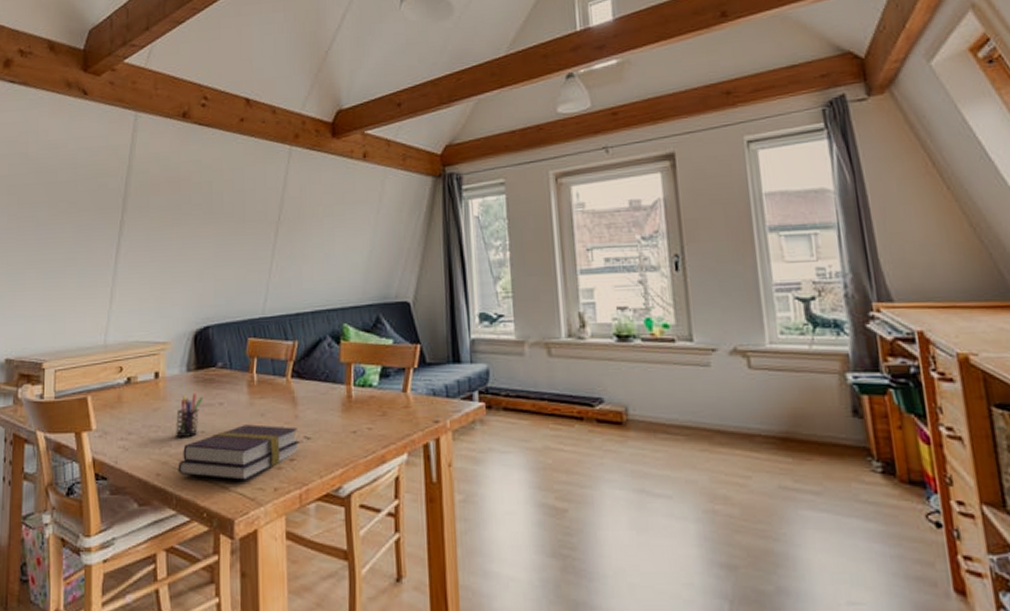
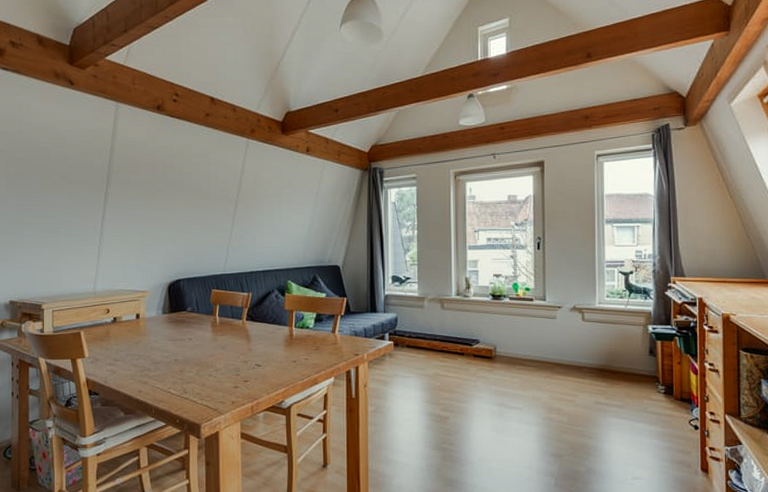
pen holder: present [175,393,203,437] -> none [153,331,176,363]
book: present [178,424,300,481] -> none [156,355,253,397]

